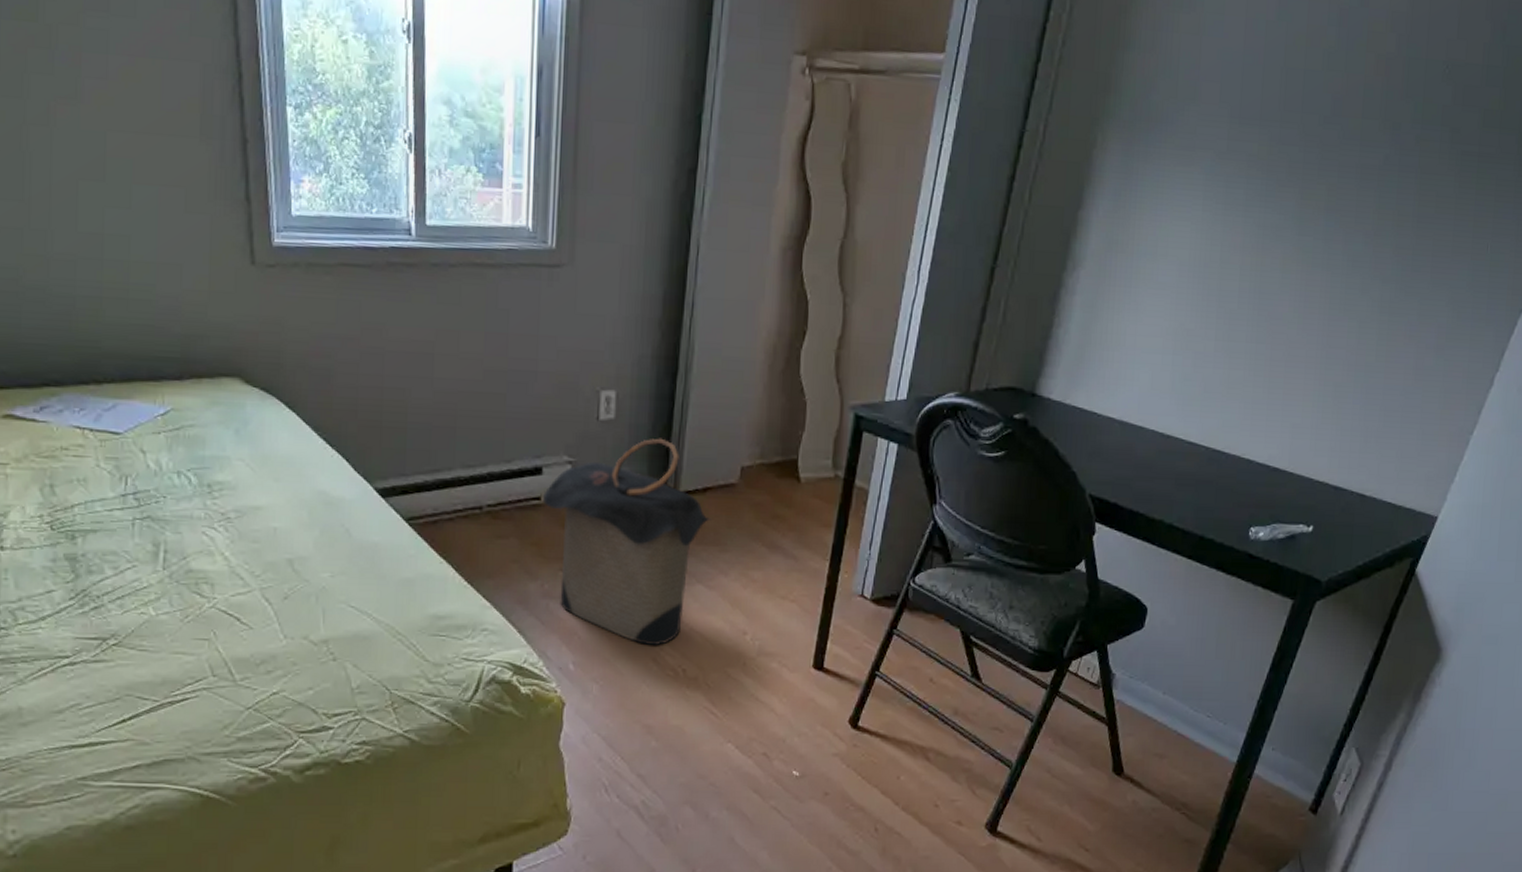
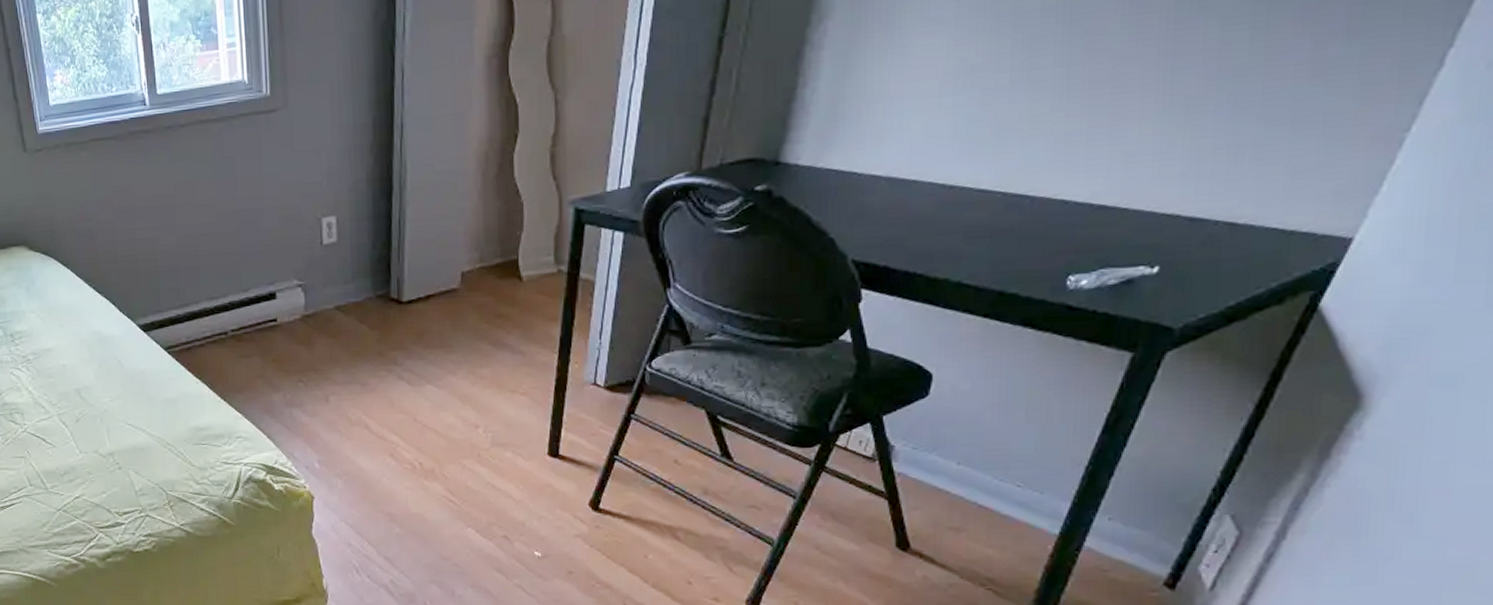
laundry hamper: present [543,438,711,646] -> none [279,254,436,443]

